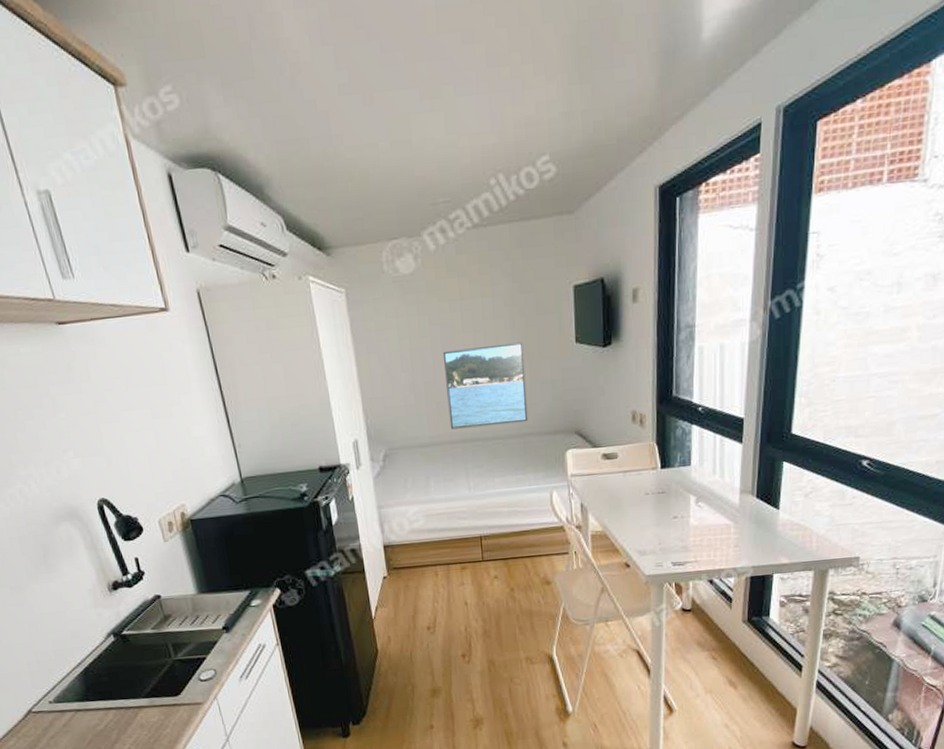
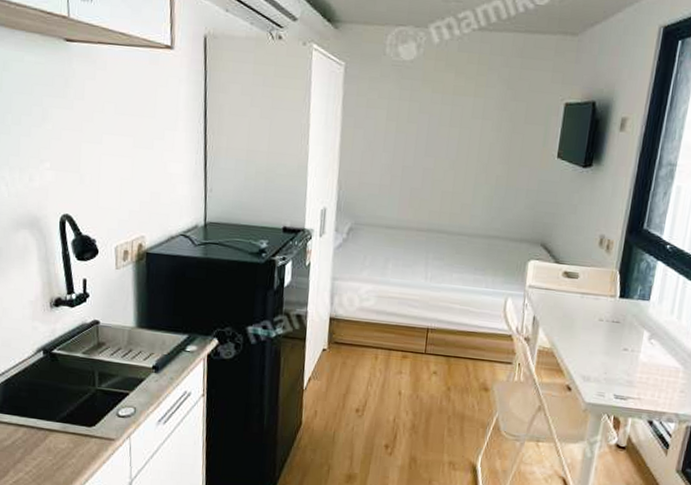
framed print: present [444,342,528,430] -> none [419,140,506,225]

